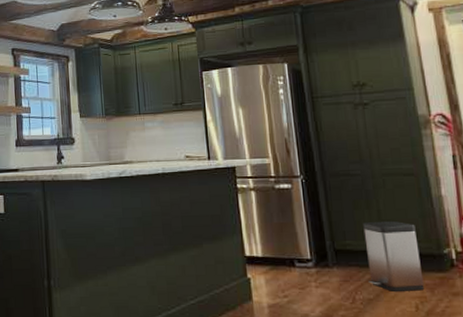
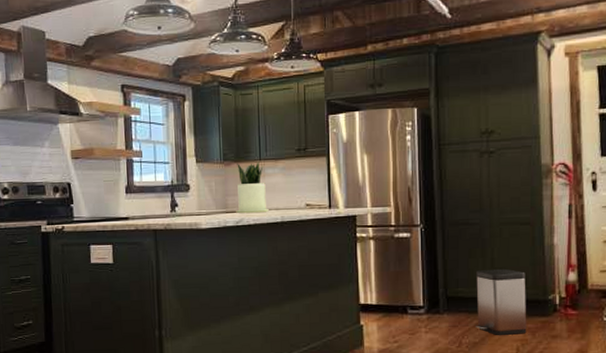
planter: none [118,116,151,166] -> present [236,162,270,214]

